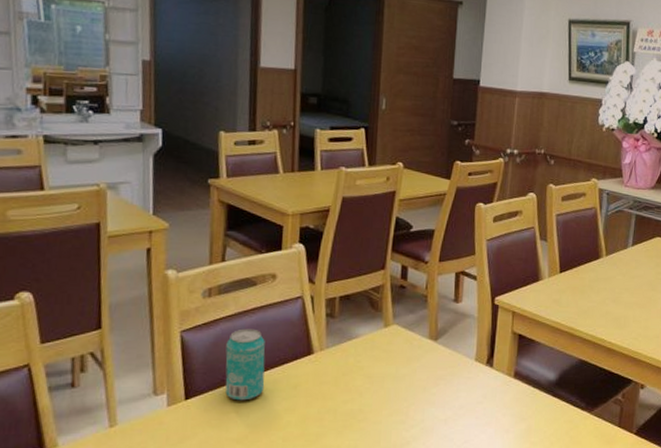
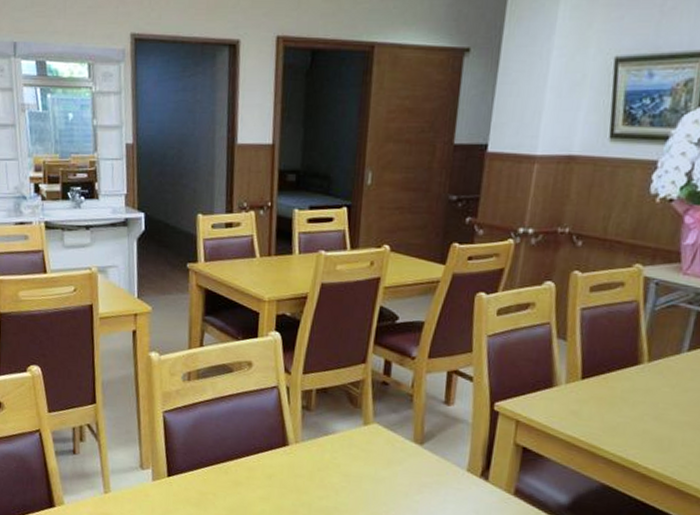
beverage can: present [225,328,266,401] -> none [203,414,241,484]

